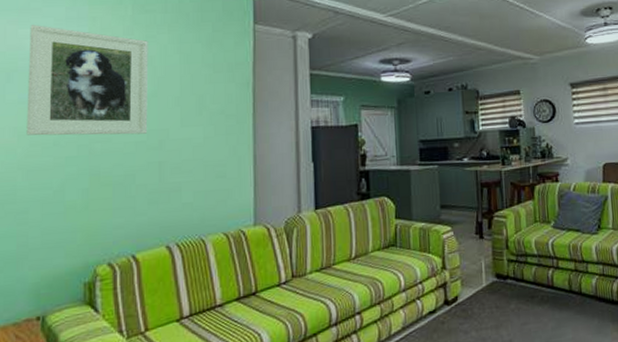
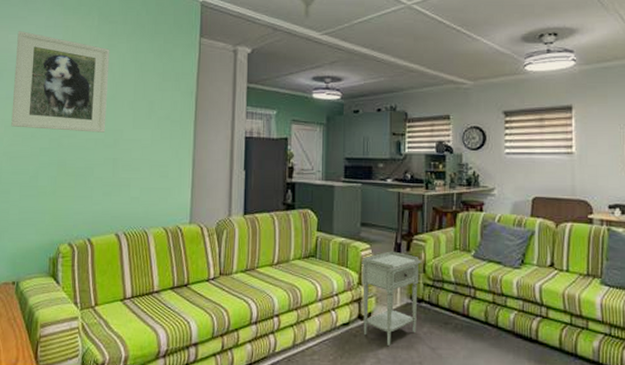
nightstand: none [444,230,504,328] -> present [362,251,421,346]

